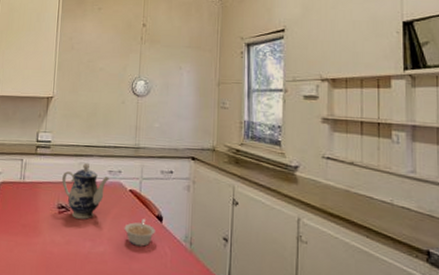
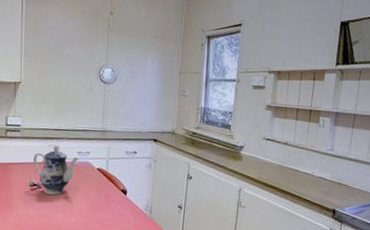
legume: present [124,219,156,247] -> none [92,193,121,216]

